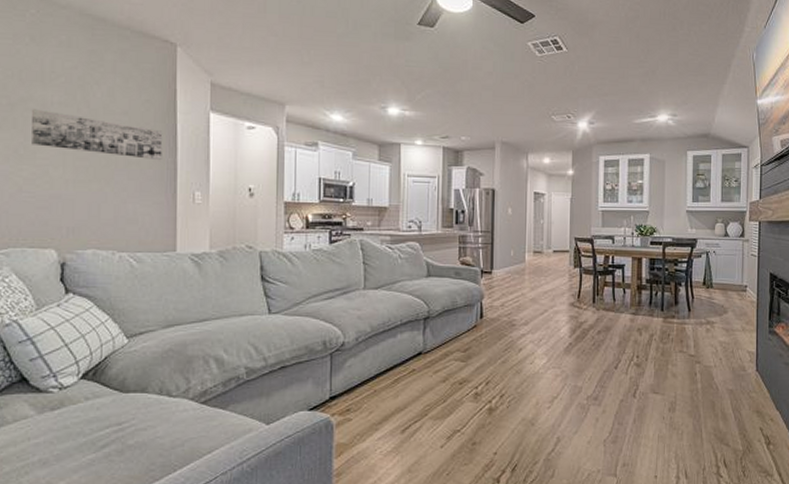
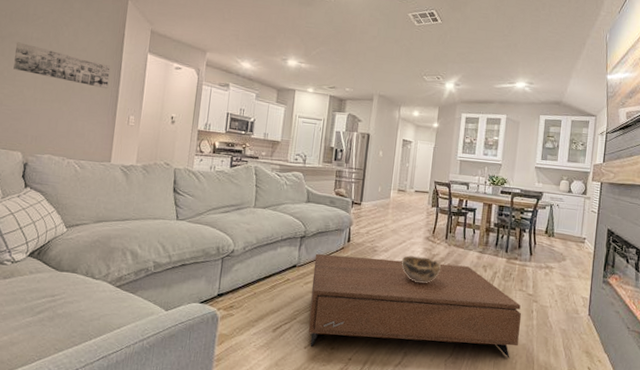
coffee table: none [442,331,685,446] -> present [308,253,522,359]
decorative bowl: none [544,326,591,357] -> present [401,255,442,284]

